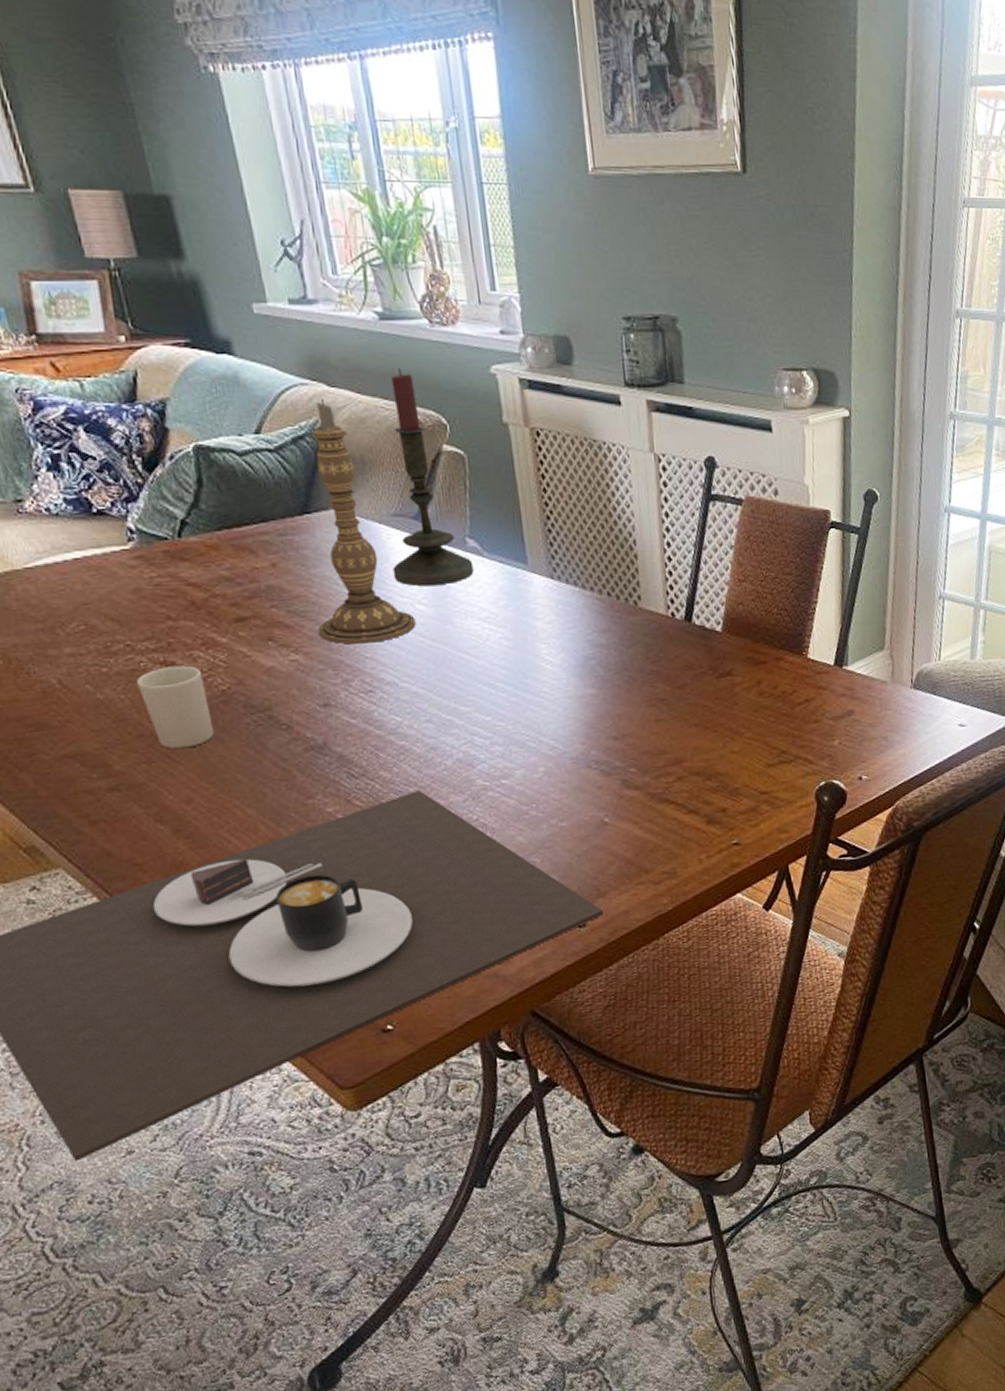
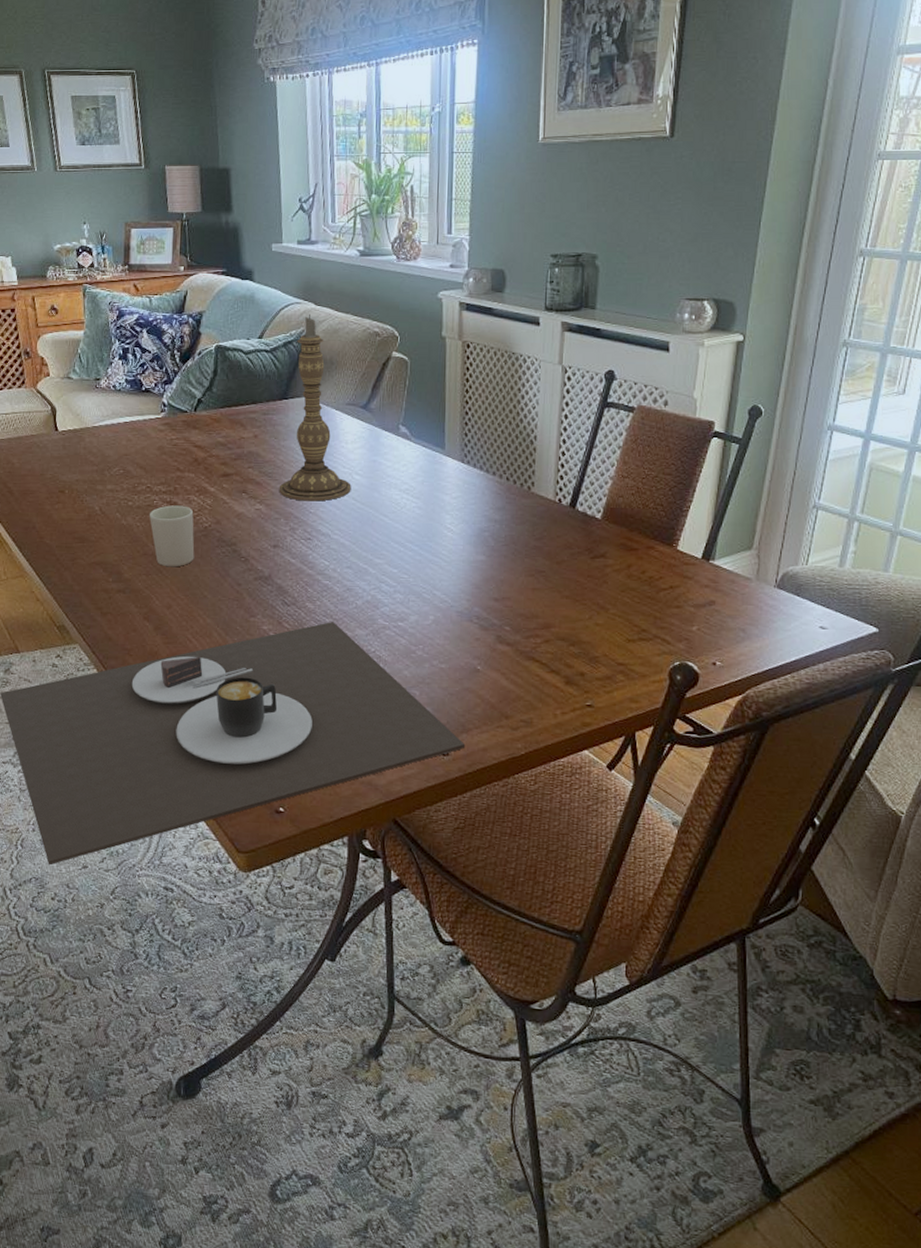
candle: present [391,369,474,586] -> none [340,293,402,461]

